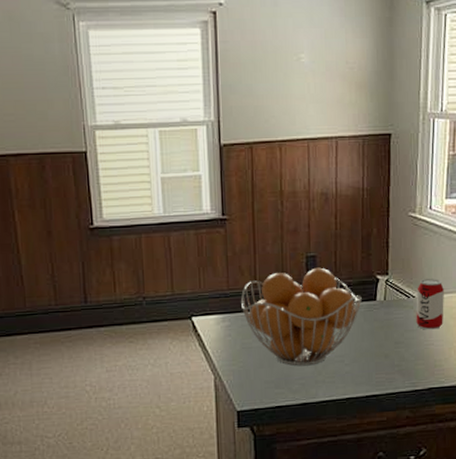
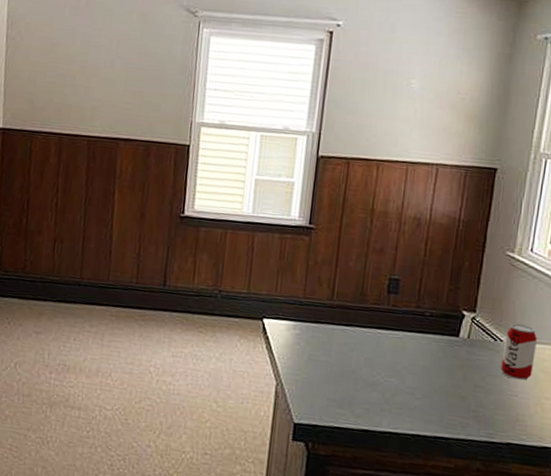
fruit basket: present [240,267,362,366] -> none [314,289,443,392]

